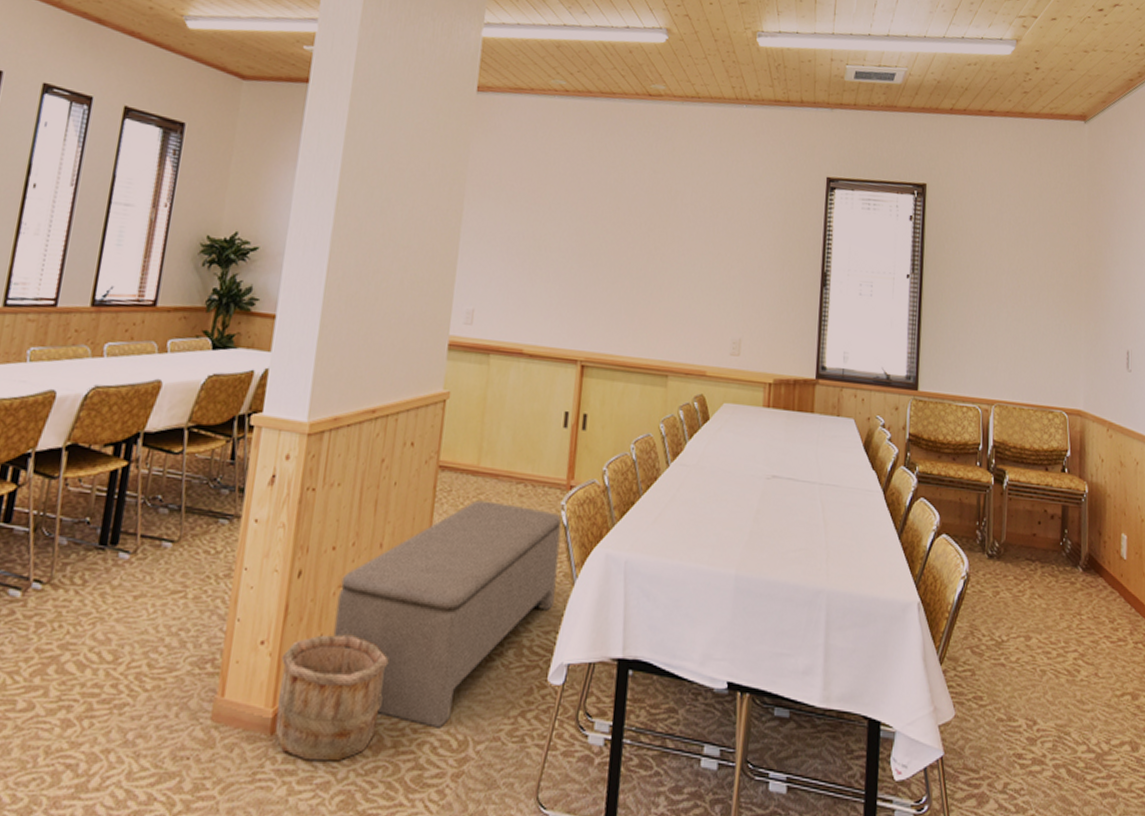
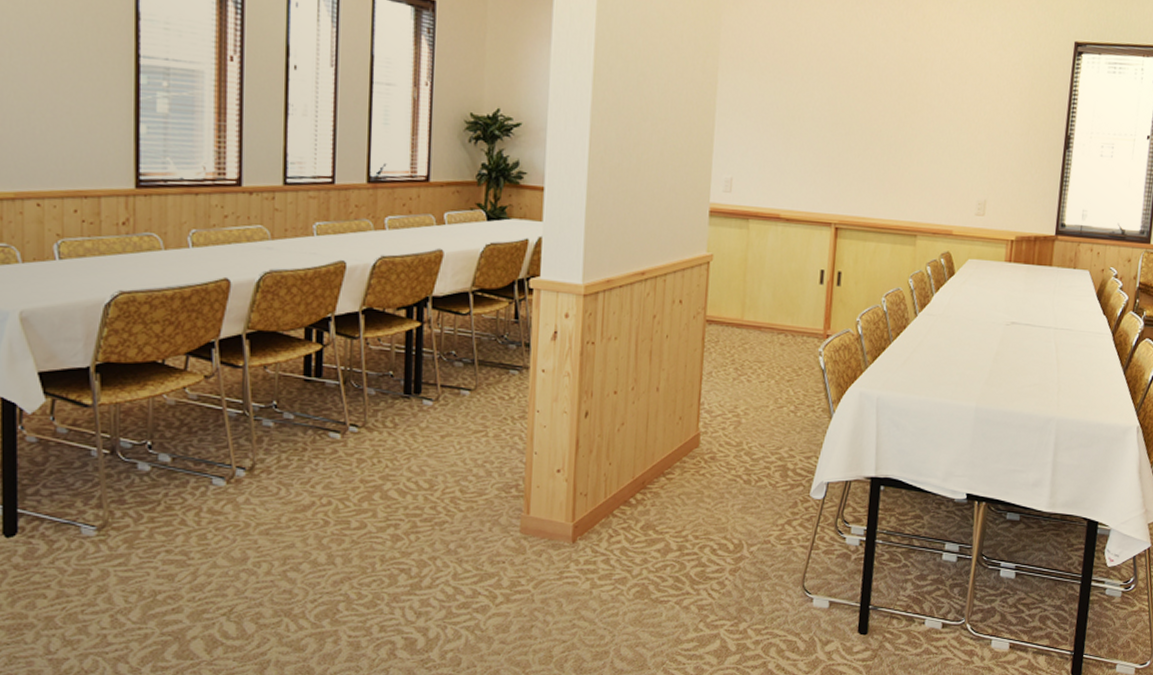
wooden bucket: present [275,635,389,762] -> none [576,463,671,562]
bench: present [333,500,562,728] -> none [620,349,820,535]

